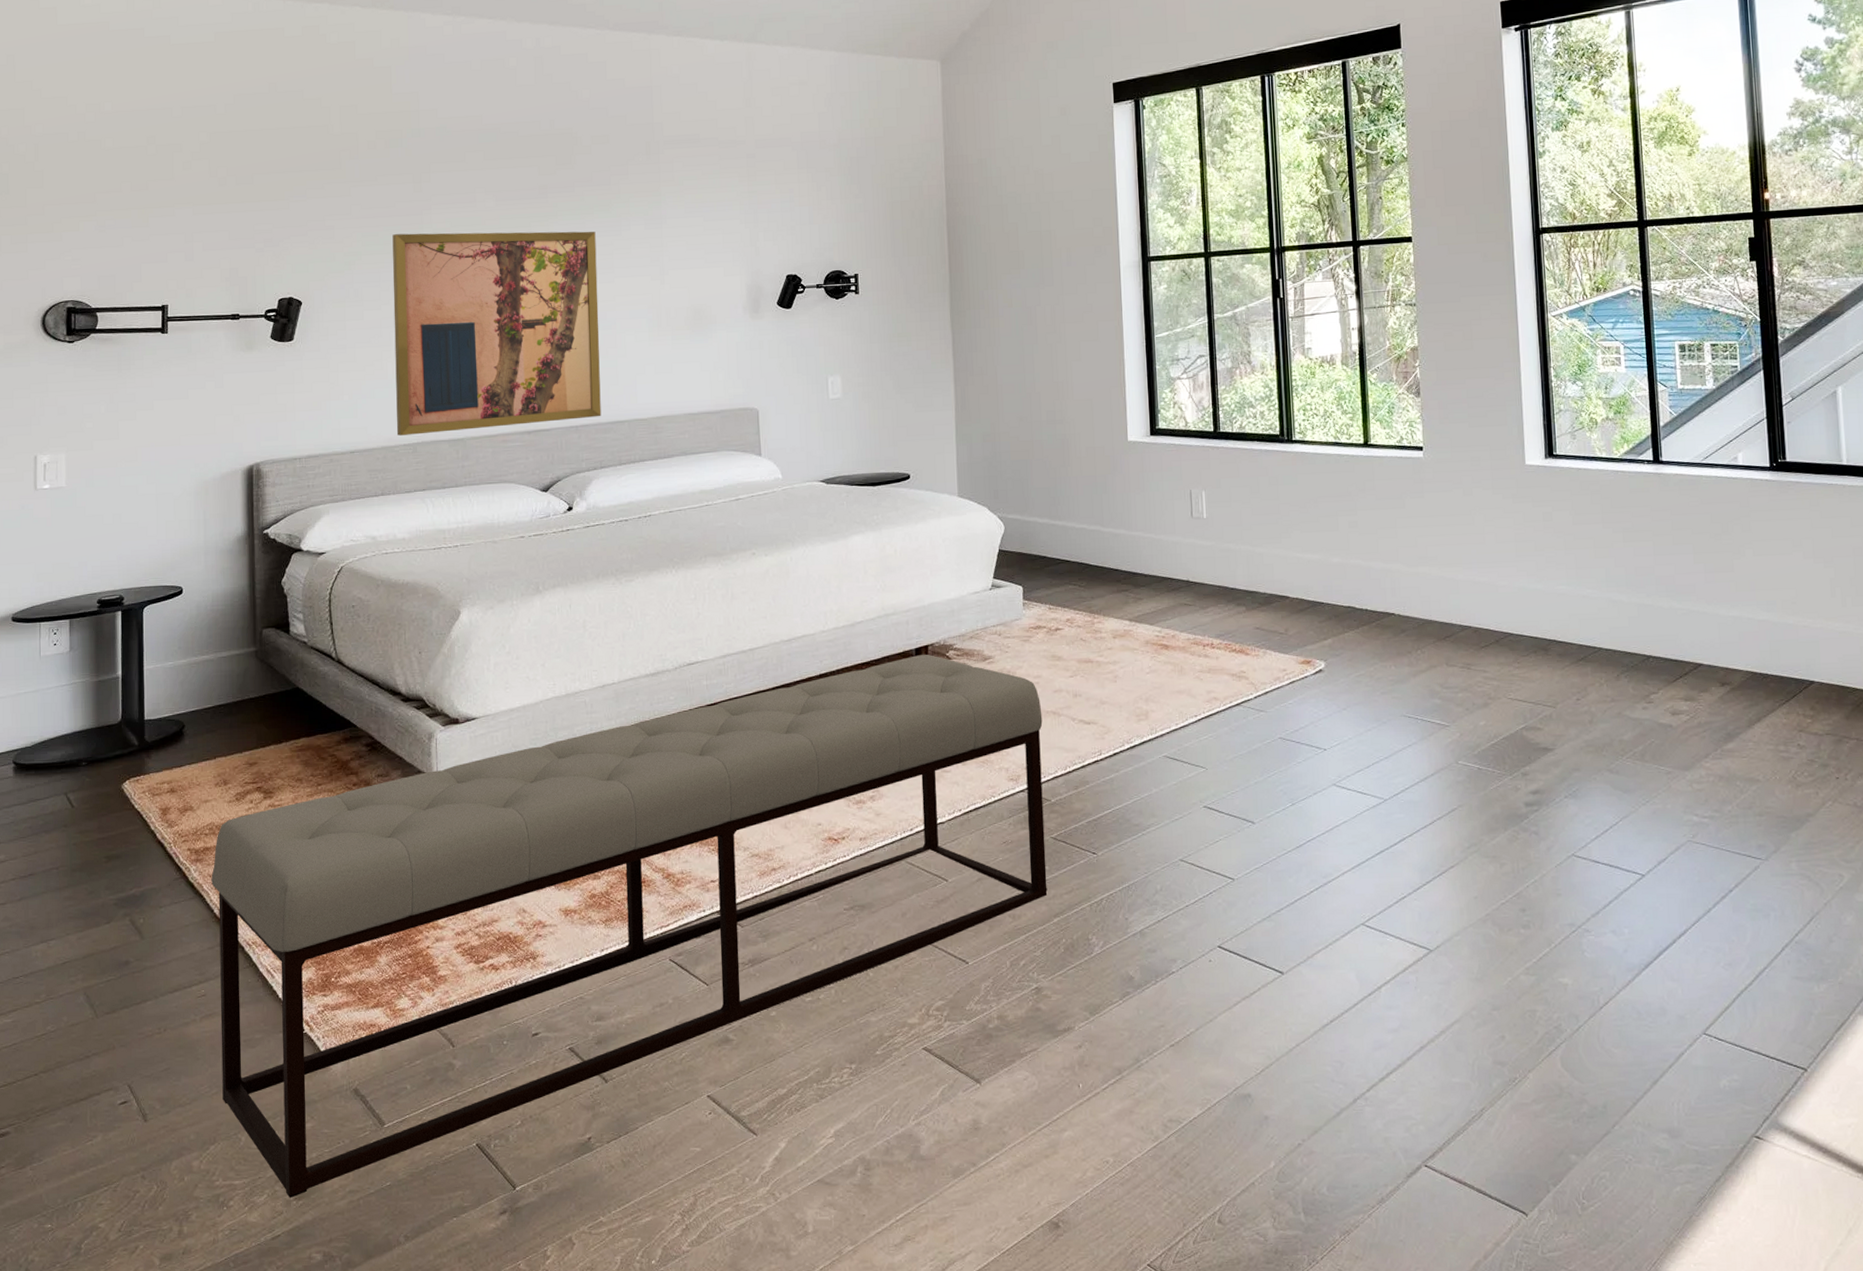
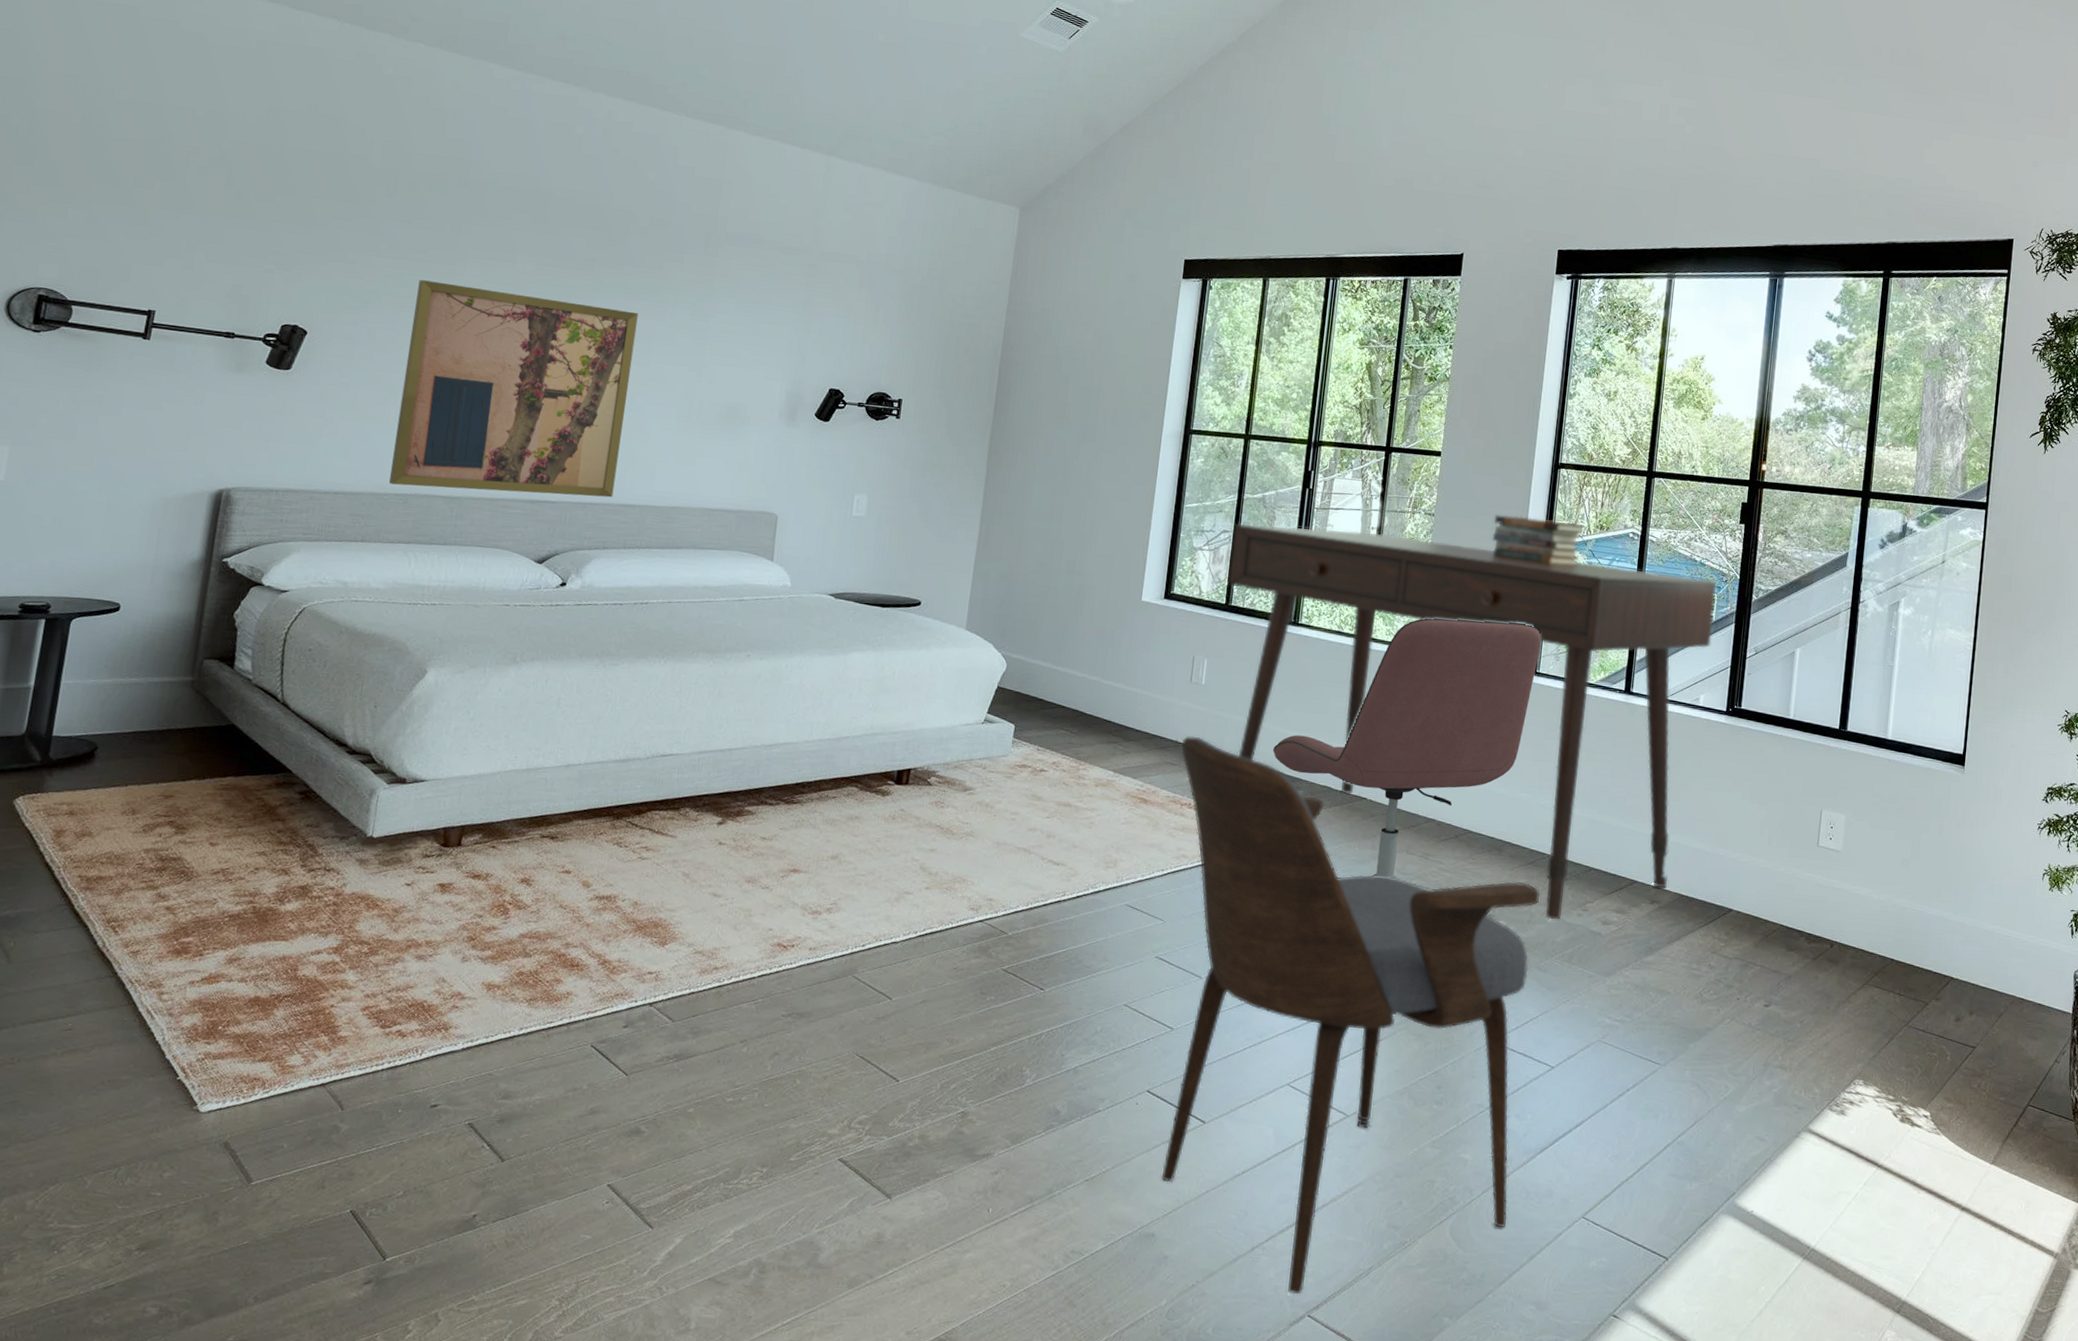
bench: present [211,654,1048,1198] -> none [73,776,1014,1248]
armchair: none [1194,573,1621,1145] -> present [1161,736,1541,1295]
desk: none [1209,327,1741,717] -> present [1228,524,1717,920]
office chair: none [1288,405,1554,703] -> present [1273,618,1542,891]
book stack: none [1480,290,1581,338] -> present [1492,515,1586,566]

